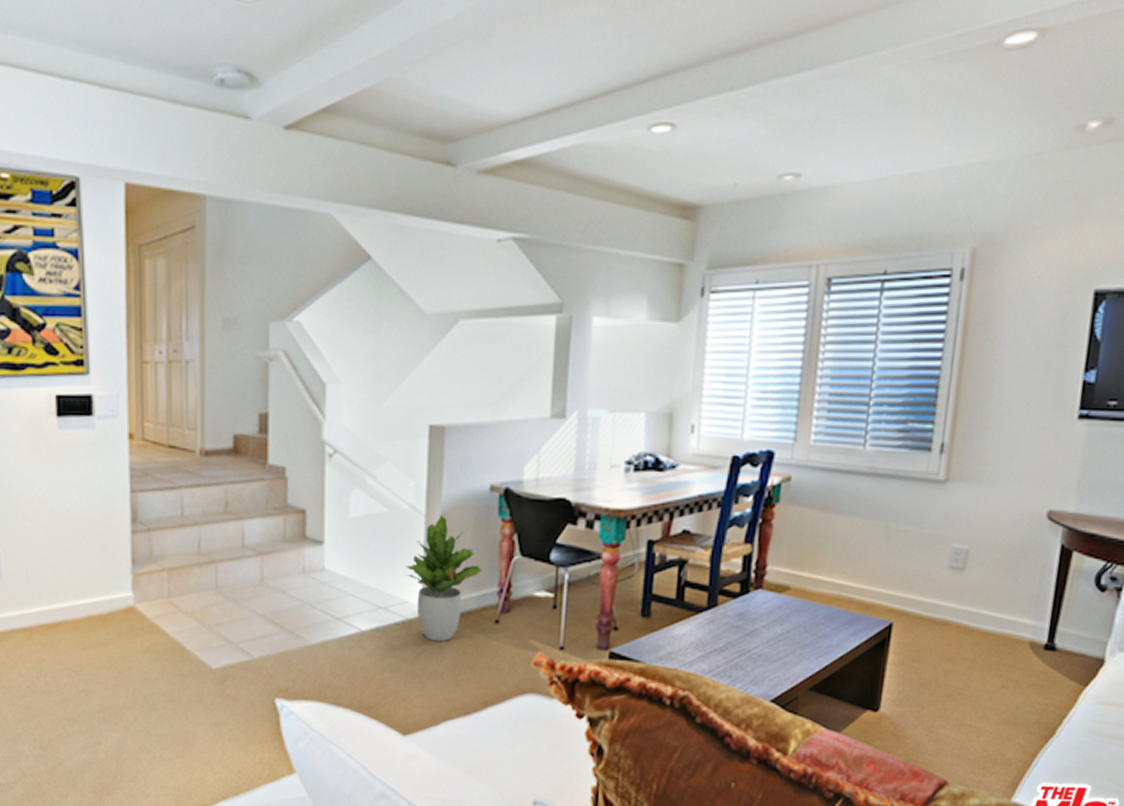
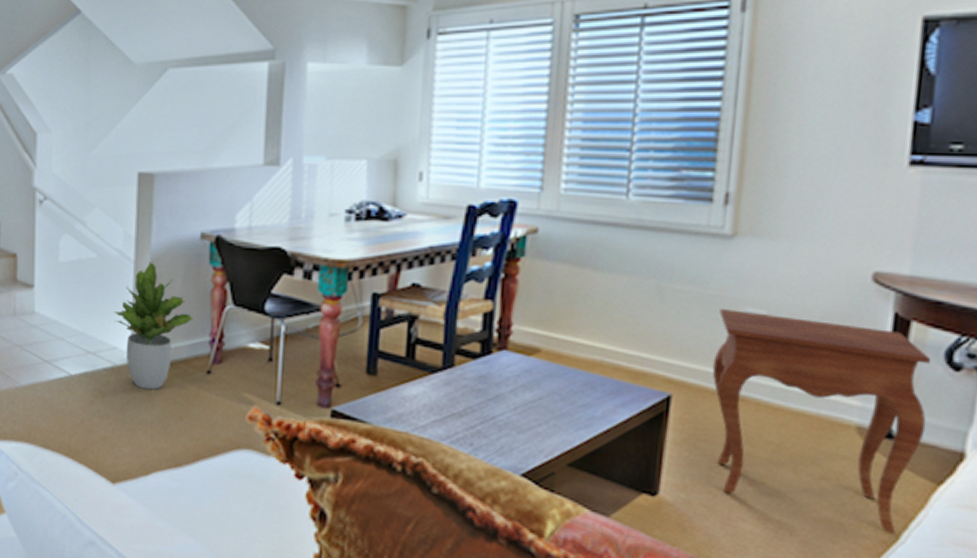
side table: none [925,546,1085,730] -> present [712,309,930,534]

